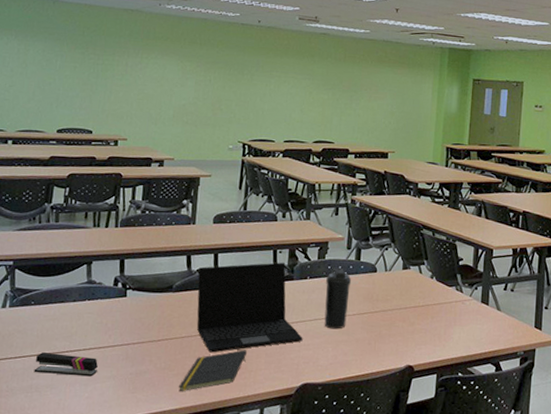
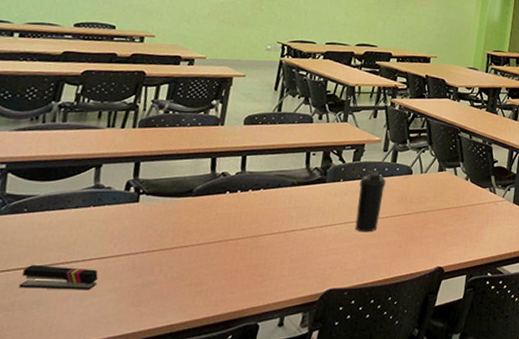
notepad: present [178,349,248,392] -> none [189,256,271,303]
laptop: present [196,262,303,353] -> none [216,165,332,260]

